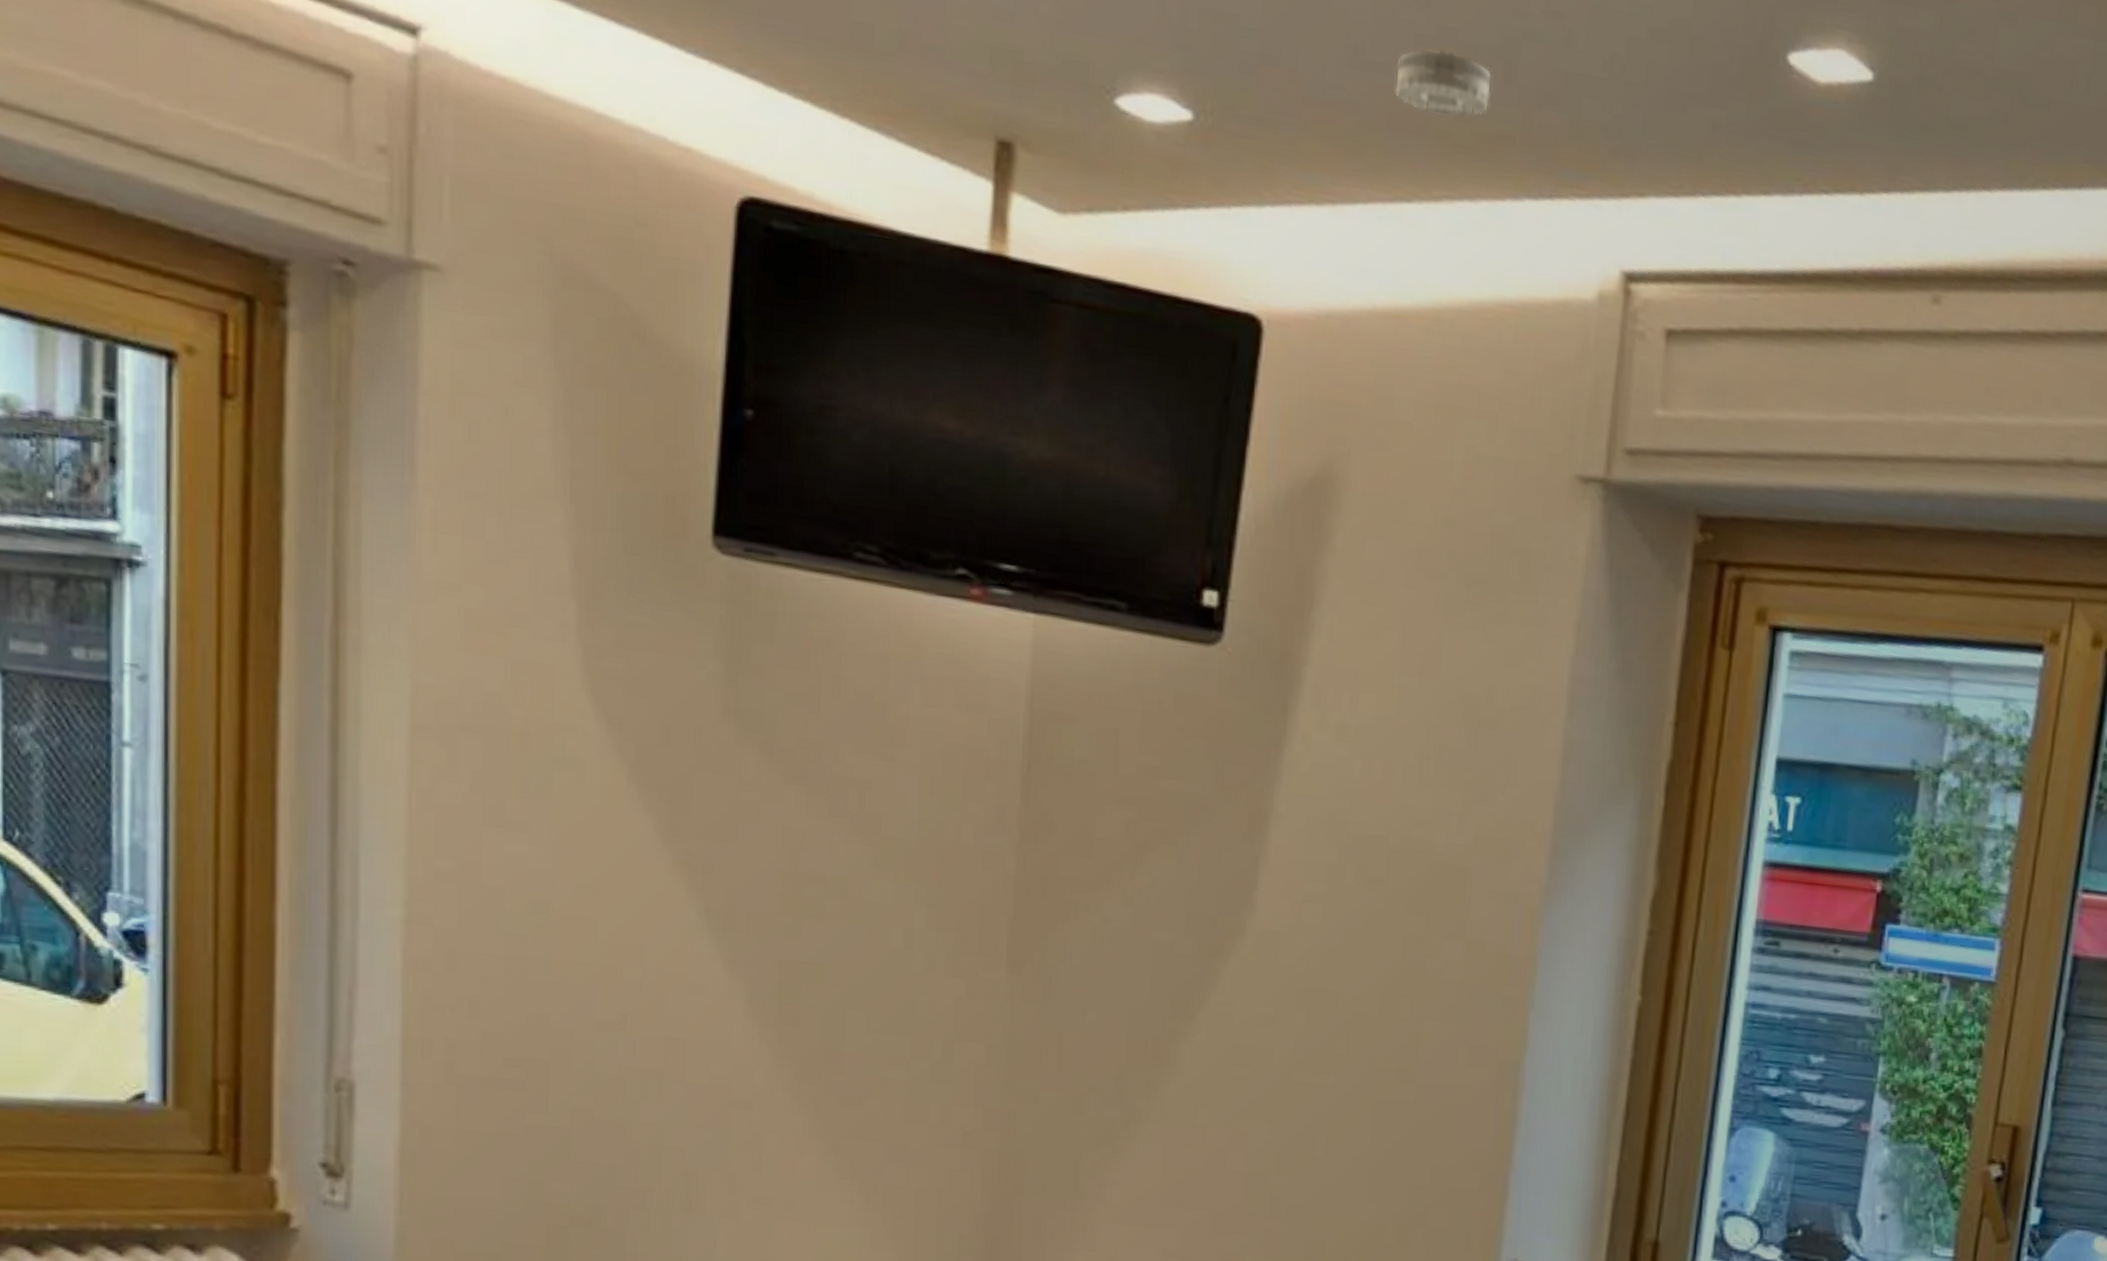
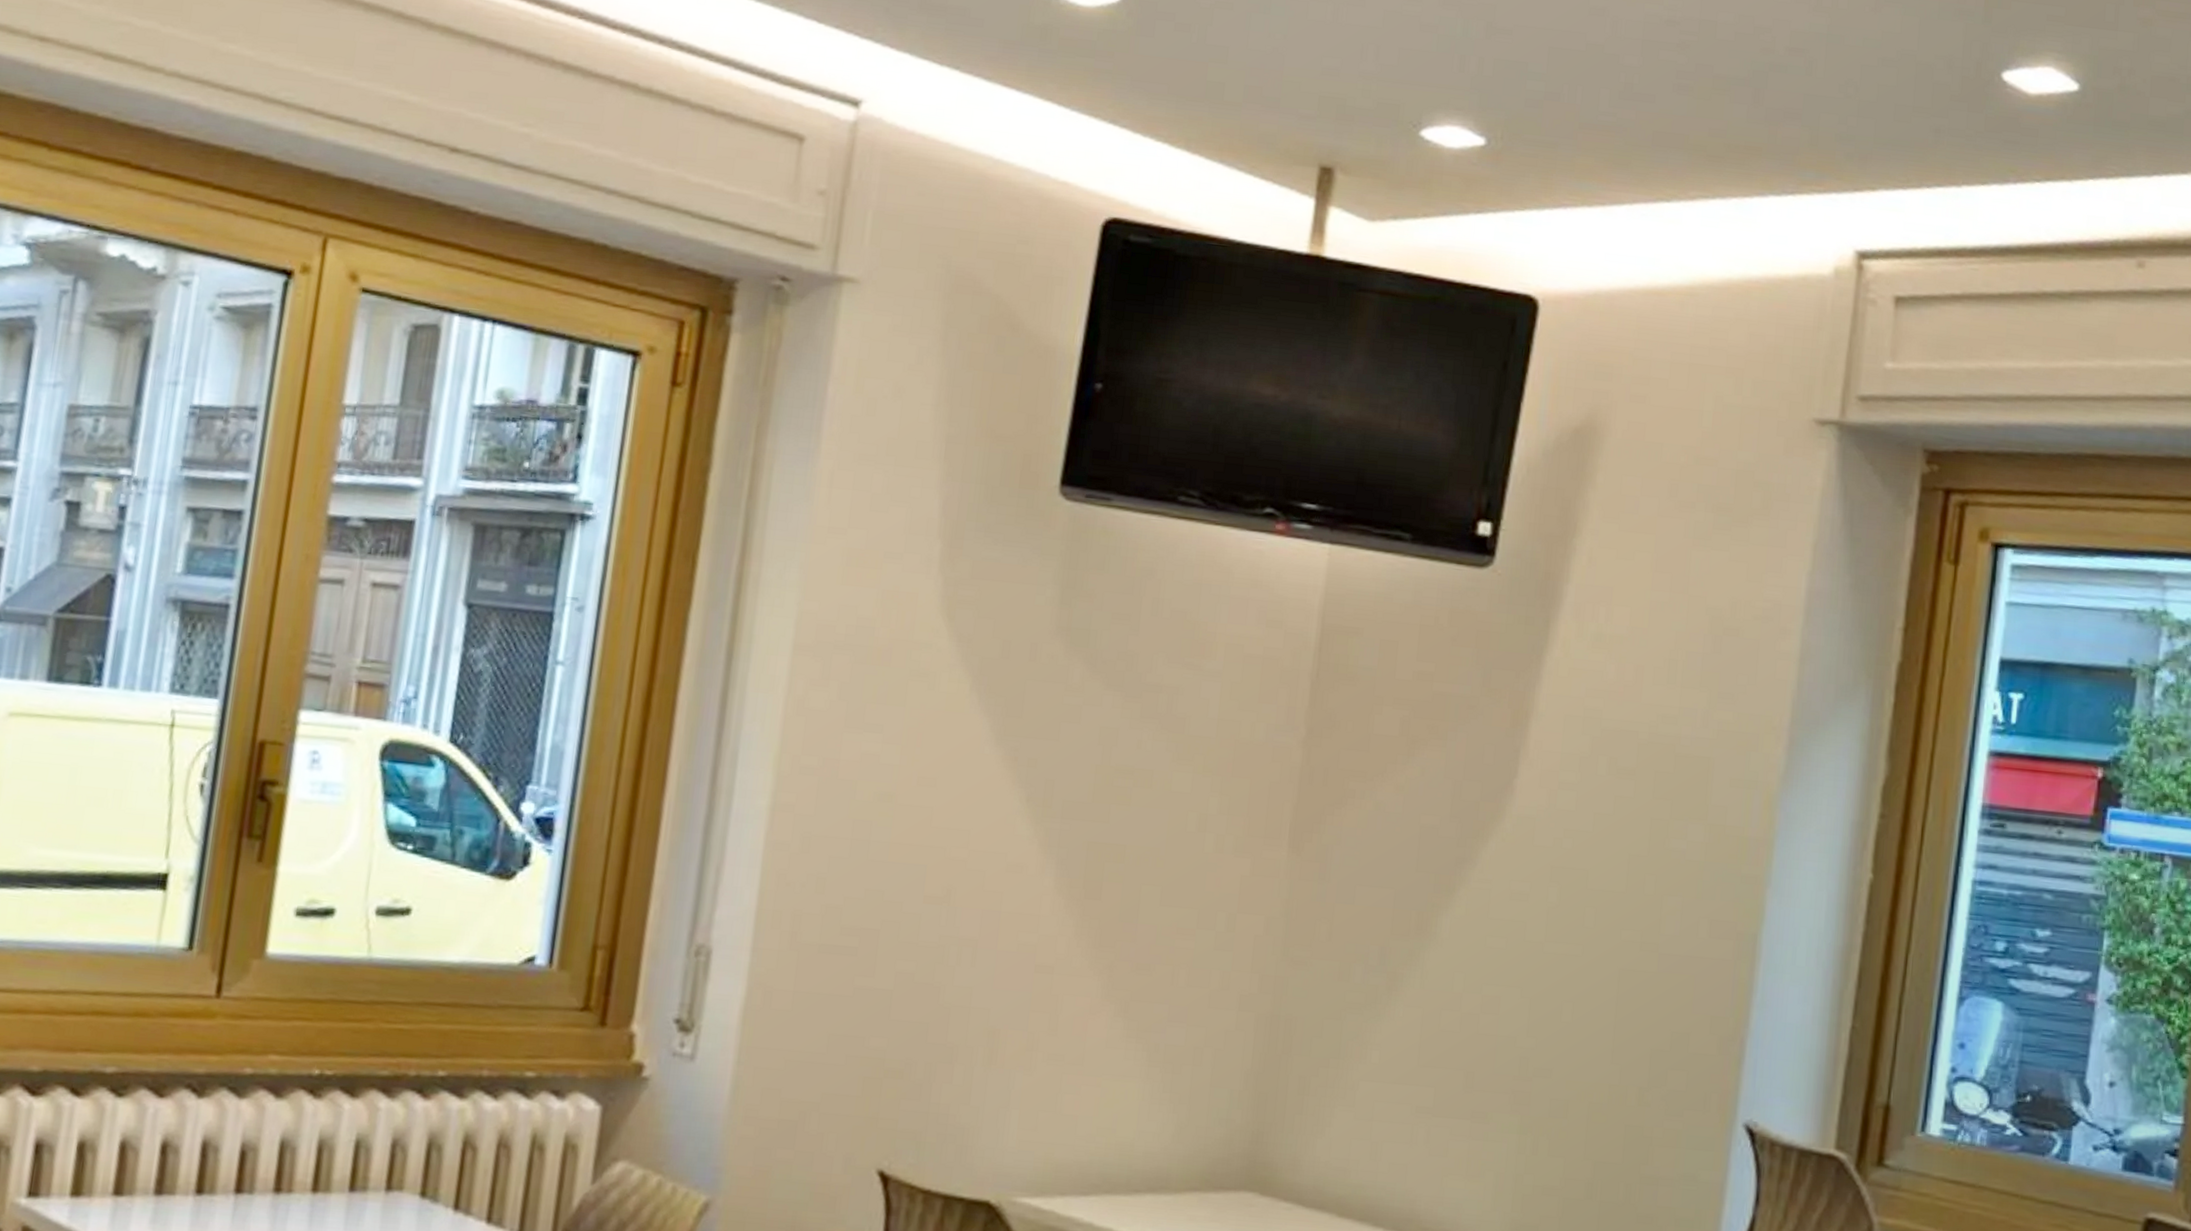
smoke detector: present [1395,48,1492,118] -> none [1658,81,1742,134]

